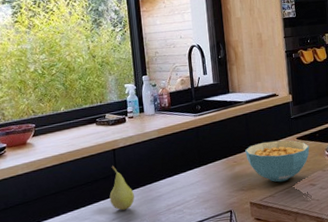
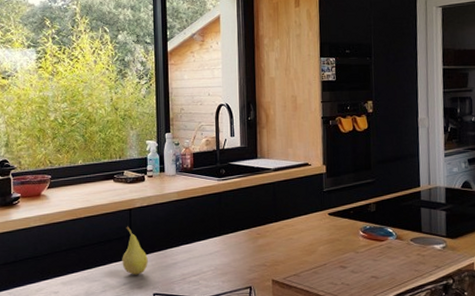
cereal bowl: present [245,140,310,183] -> none [270,214,342,261]

